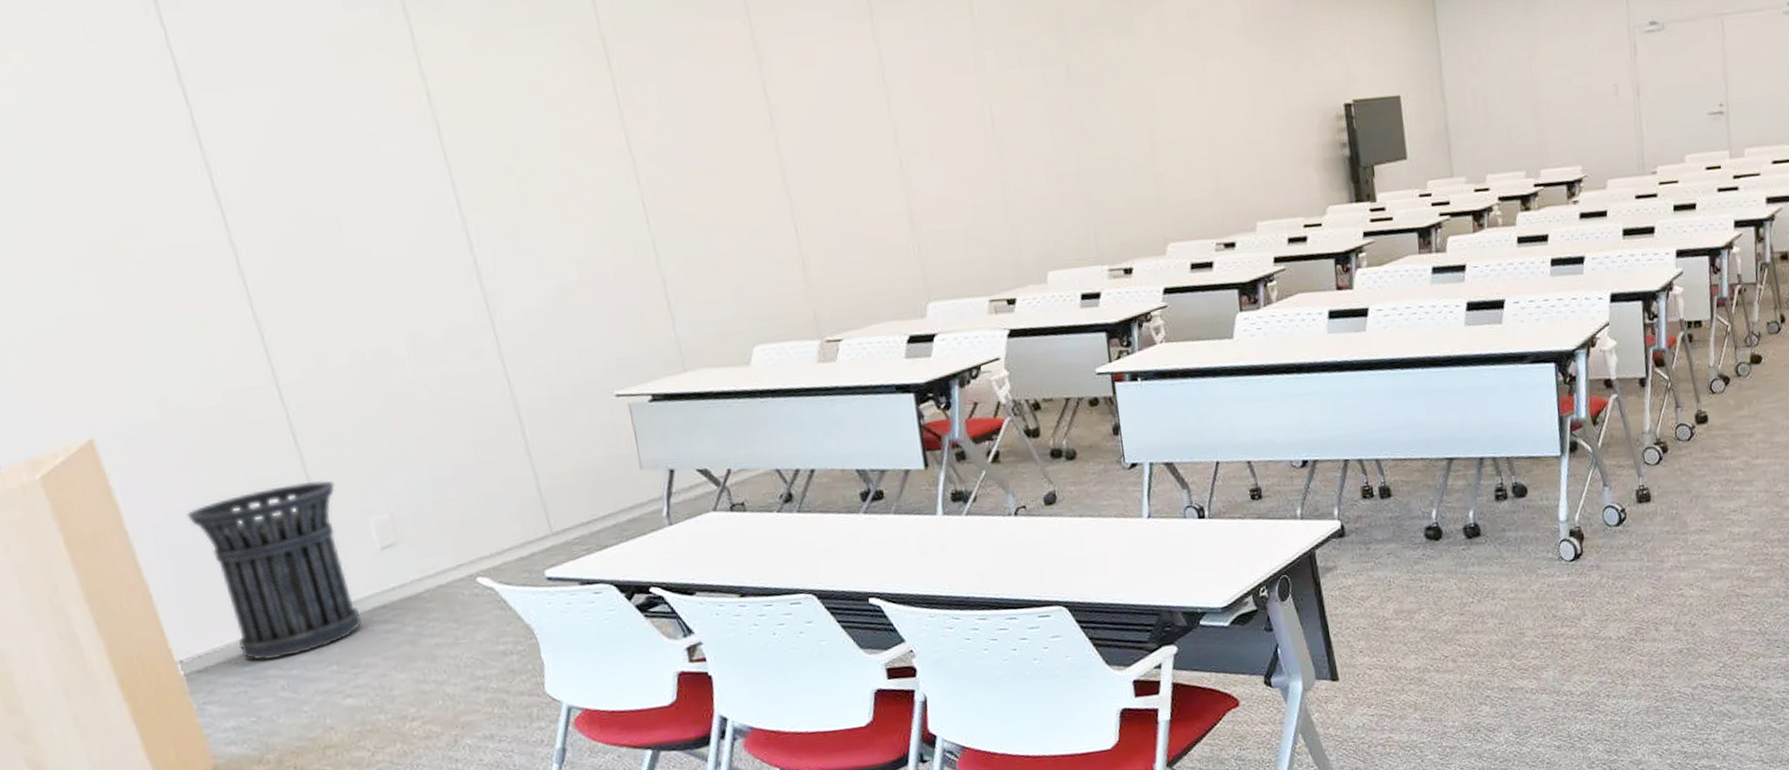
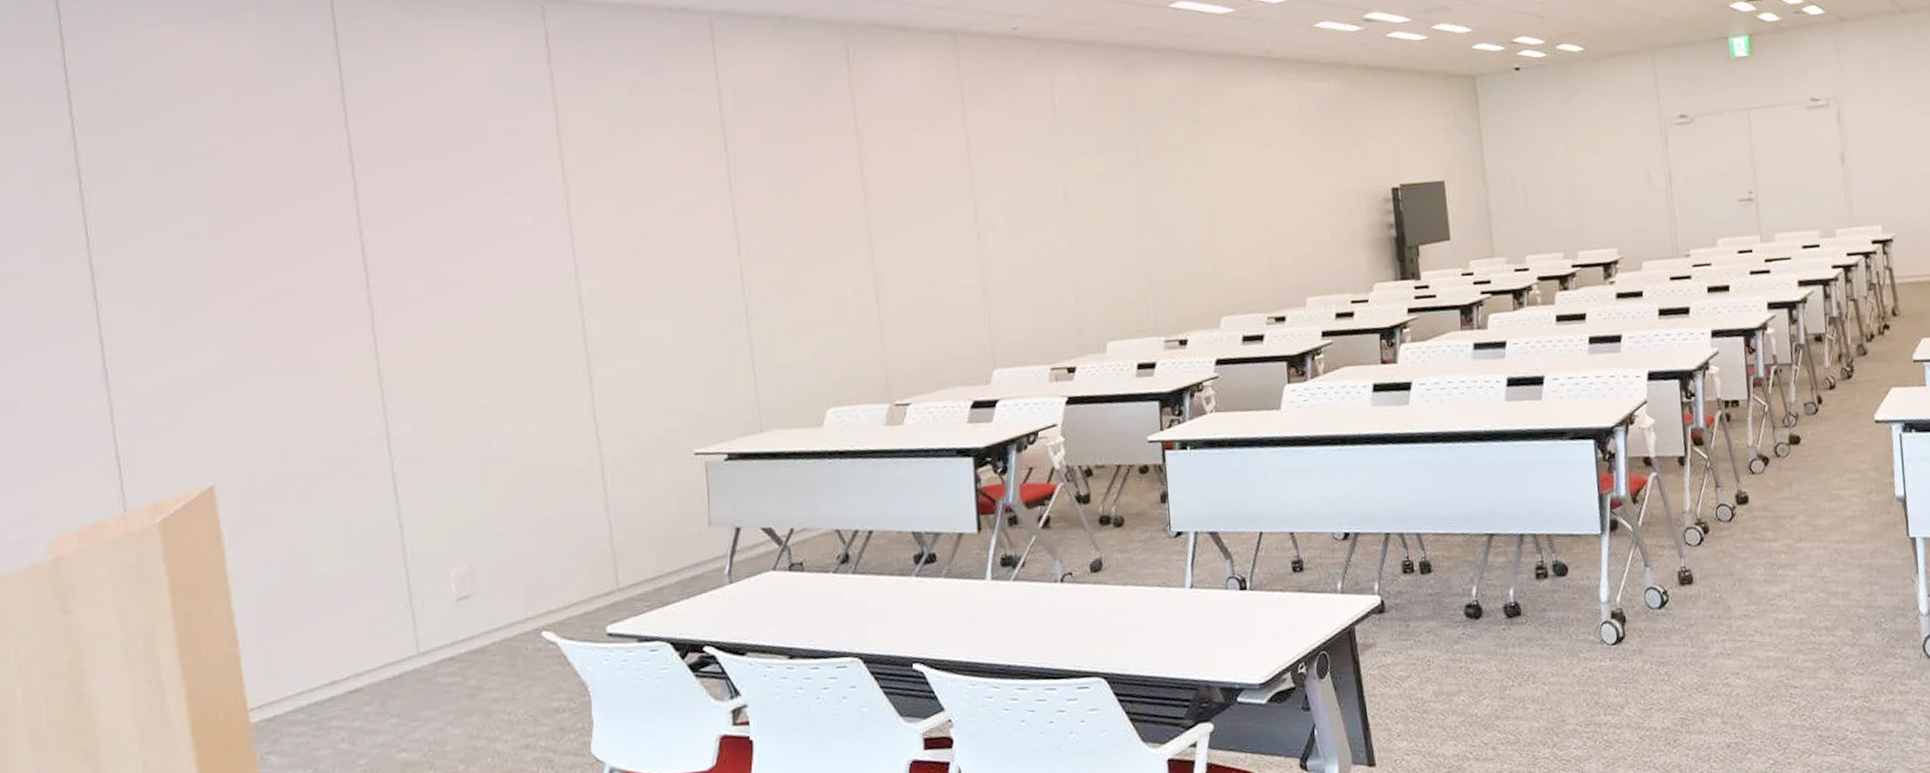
trash can: present [186,480,362,661] -> none [283,530,429,711]

